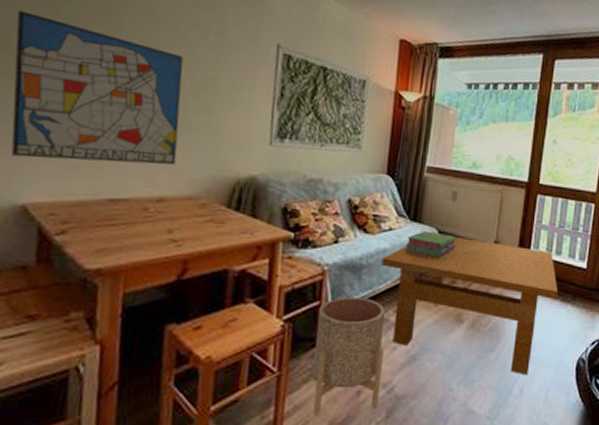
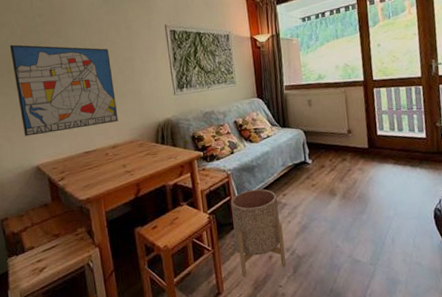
table: present [381,236,558,376] -> none [267,130,407,228]
stack of books: present [404,230,456,257] -> none [281,132,319,151]

